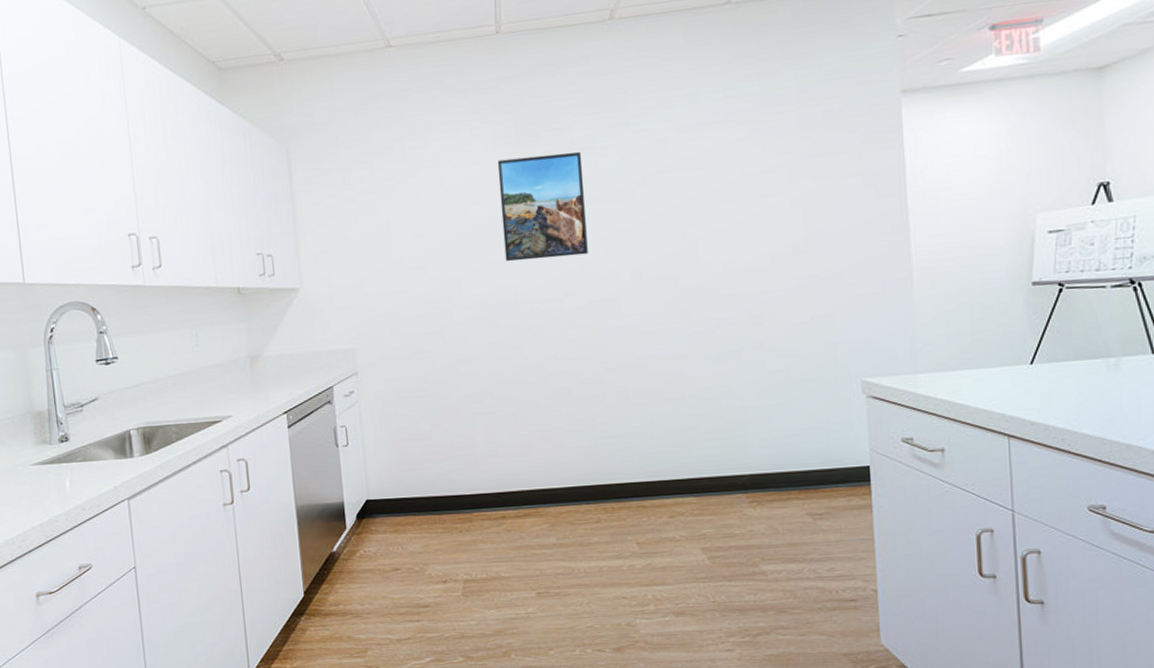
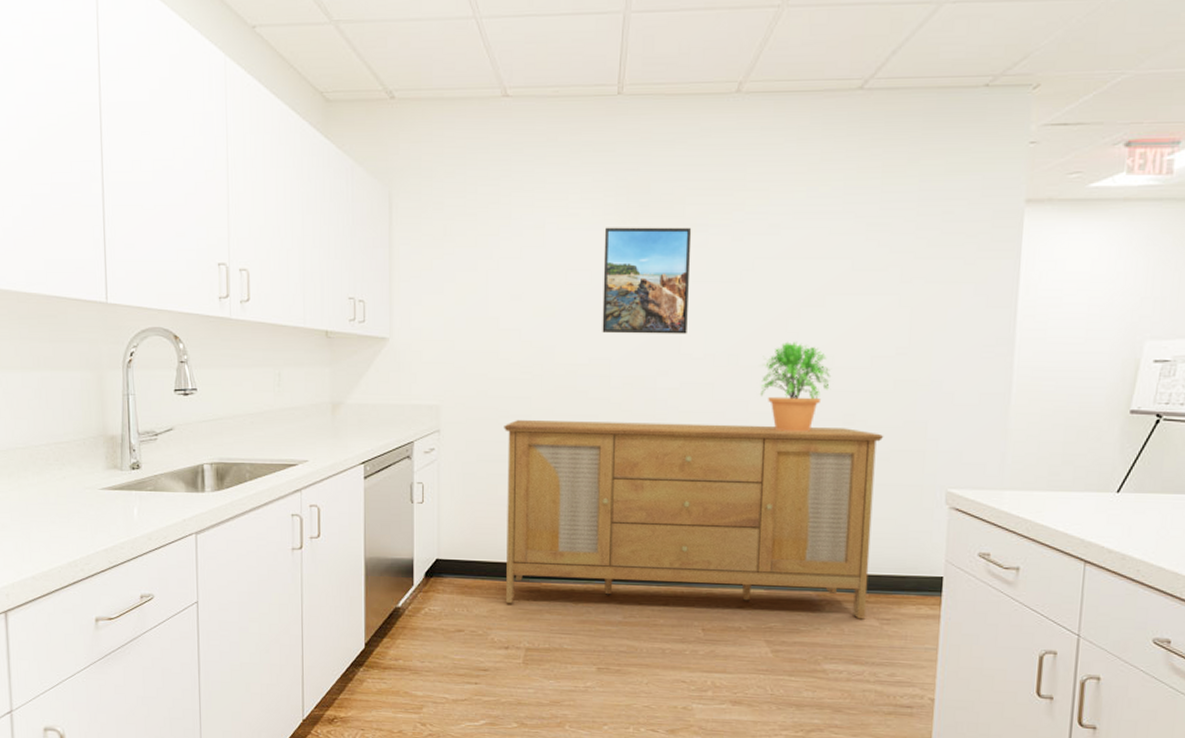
sideboard: none [419,328,798,536] -> present [504,420,884,619]
potted plant: none [664,250,734,339] -> present [759,341,831,432]

